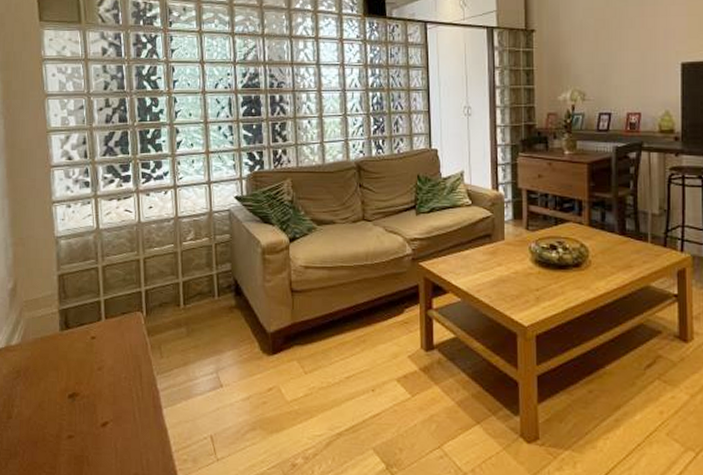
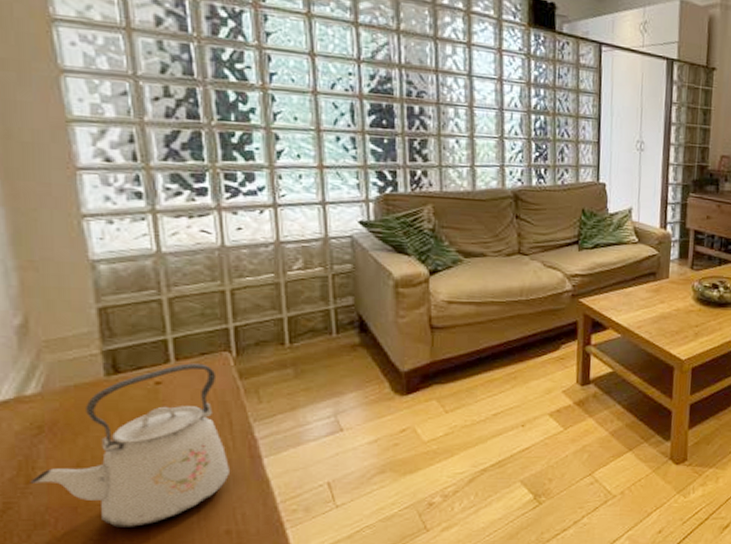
kettle: none [10,321,139,464] -> present [30,363,229,527]

